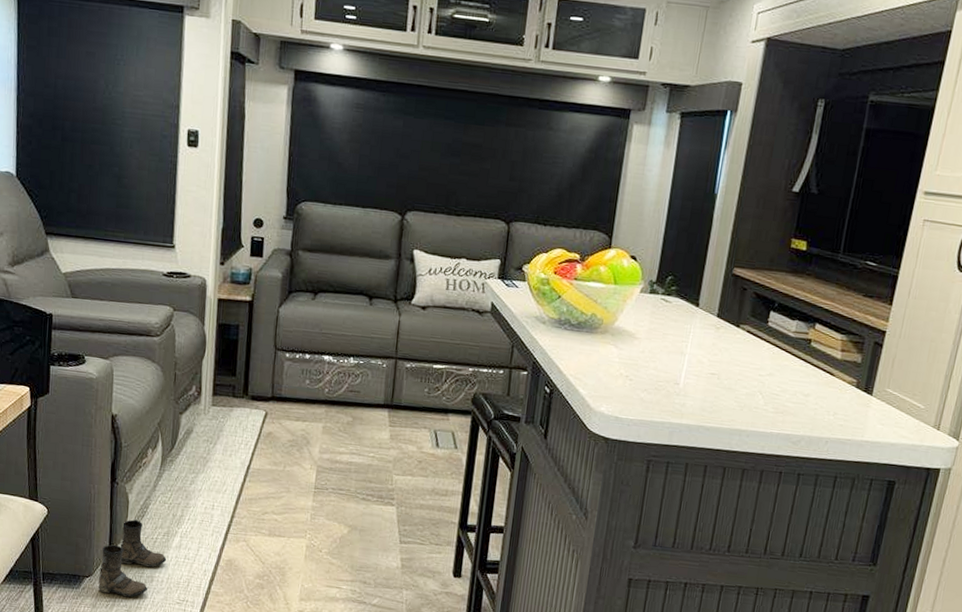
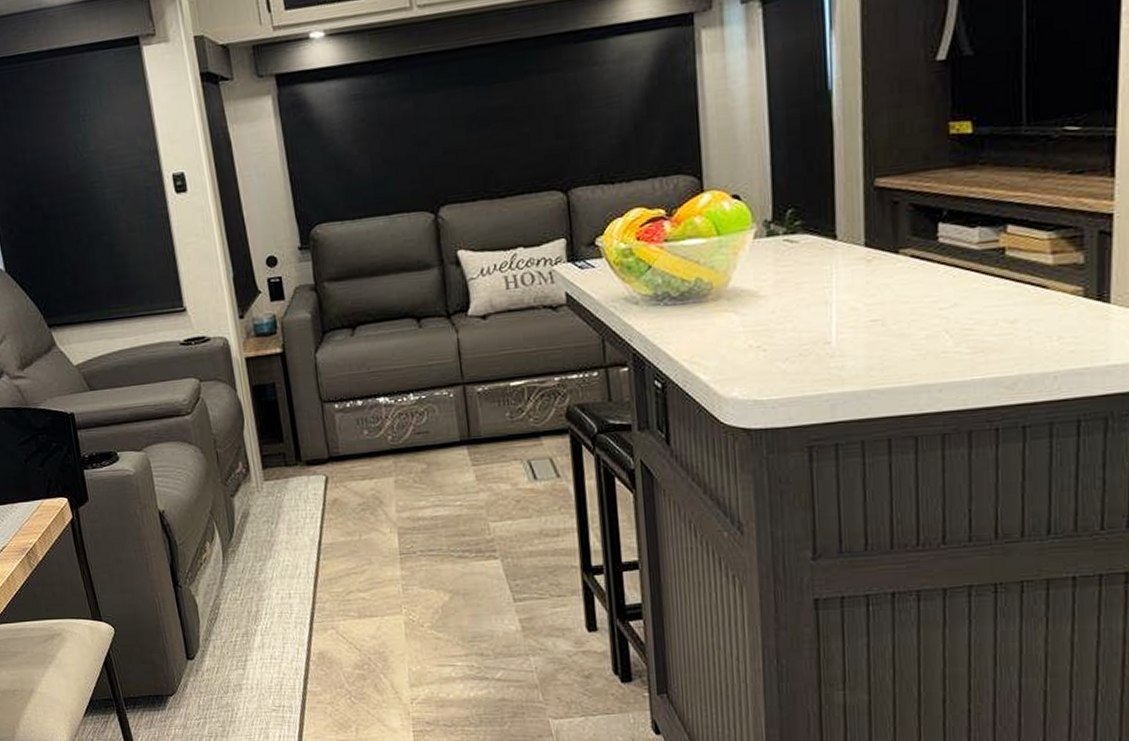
boots: present [98,519,167,598] -> none [180,624,252,712]

